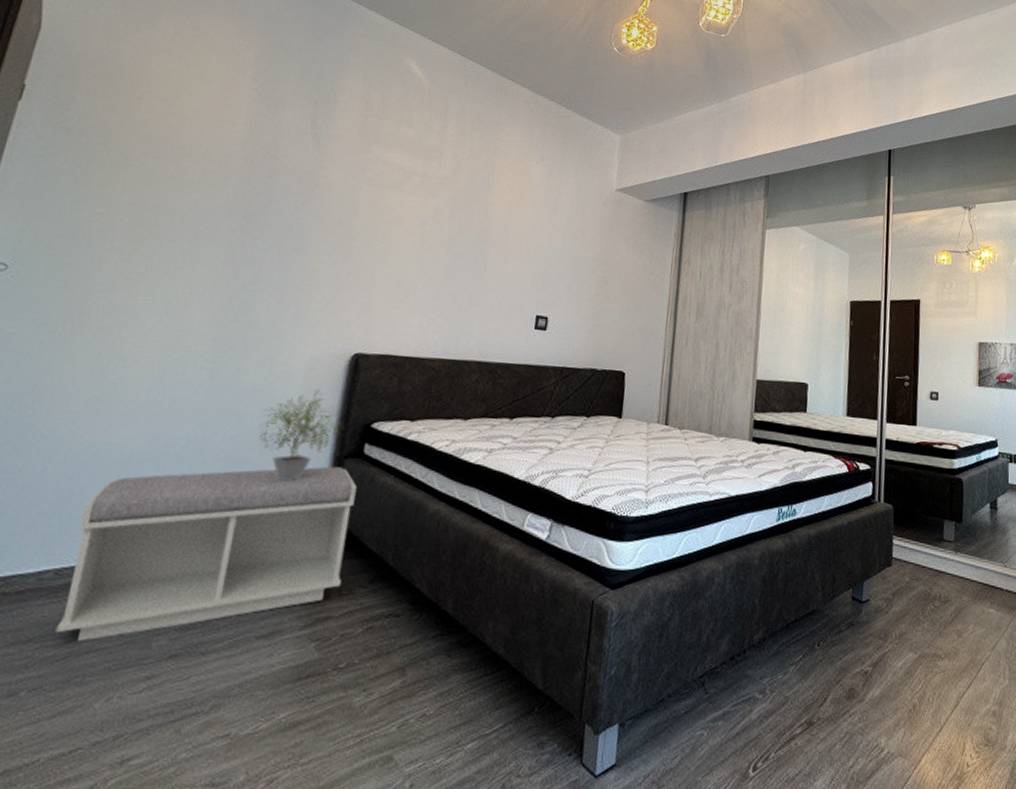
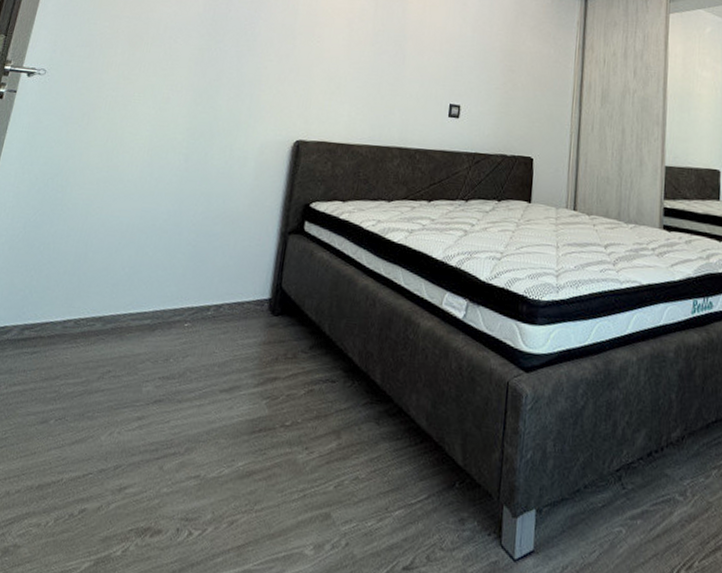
bench: present [55,466,357,642] -> none [74,241,299,382]
potted plant: present [257,388,341,481] -> none [221,171,286,253]

